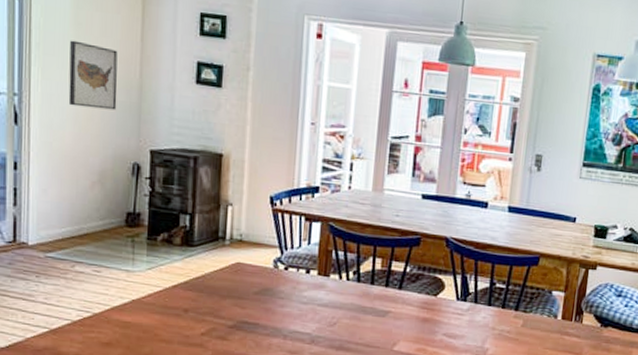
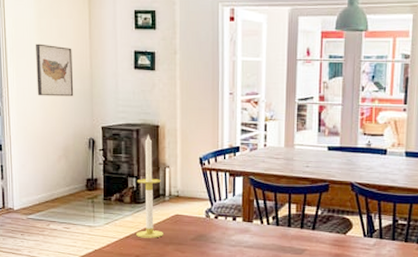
candle: none [185,163,221,290] -> present [135,133,163,238]

